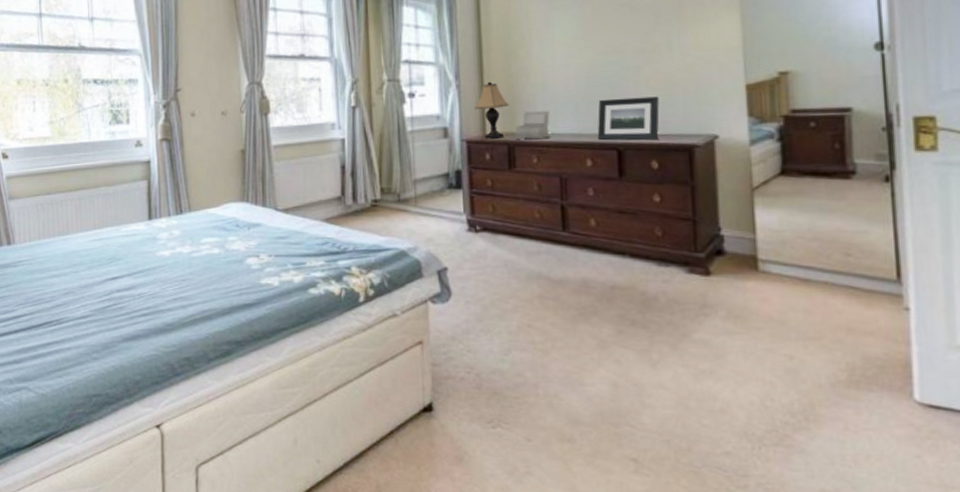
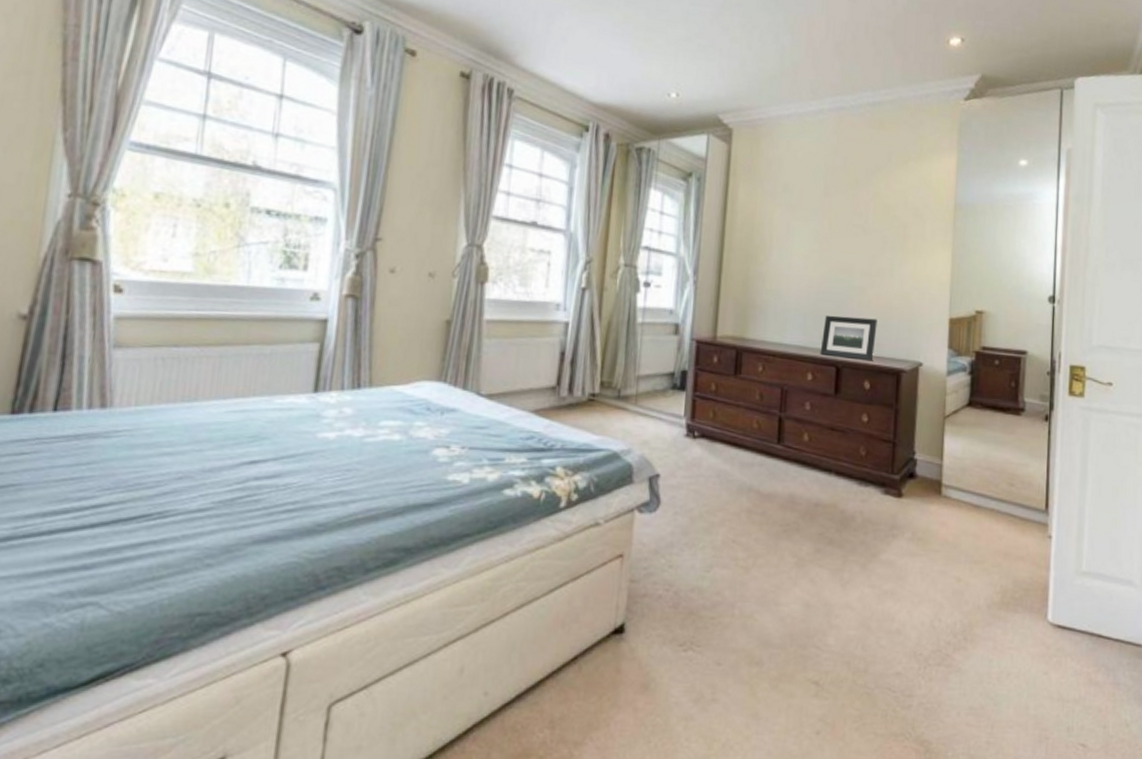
lamp: present [474,81,509,140] -> none [709,281,742,343]
jewelry box: present [515,110,550,140] -> none [744,317,780,348]

